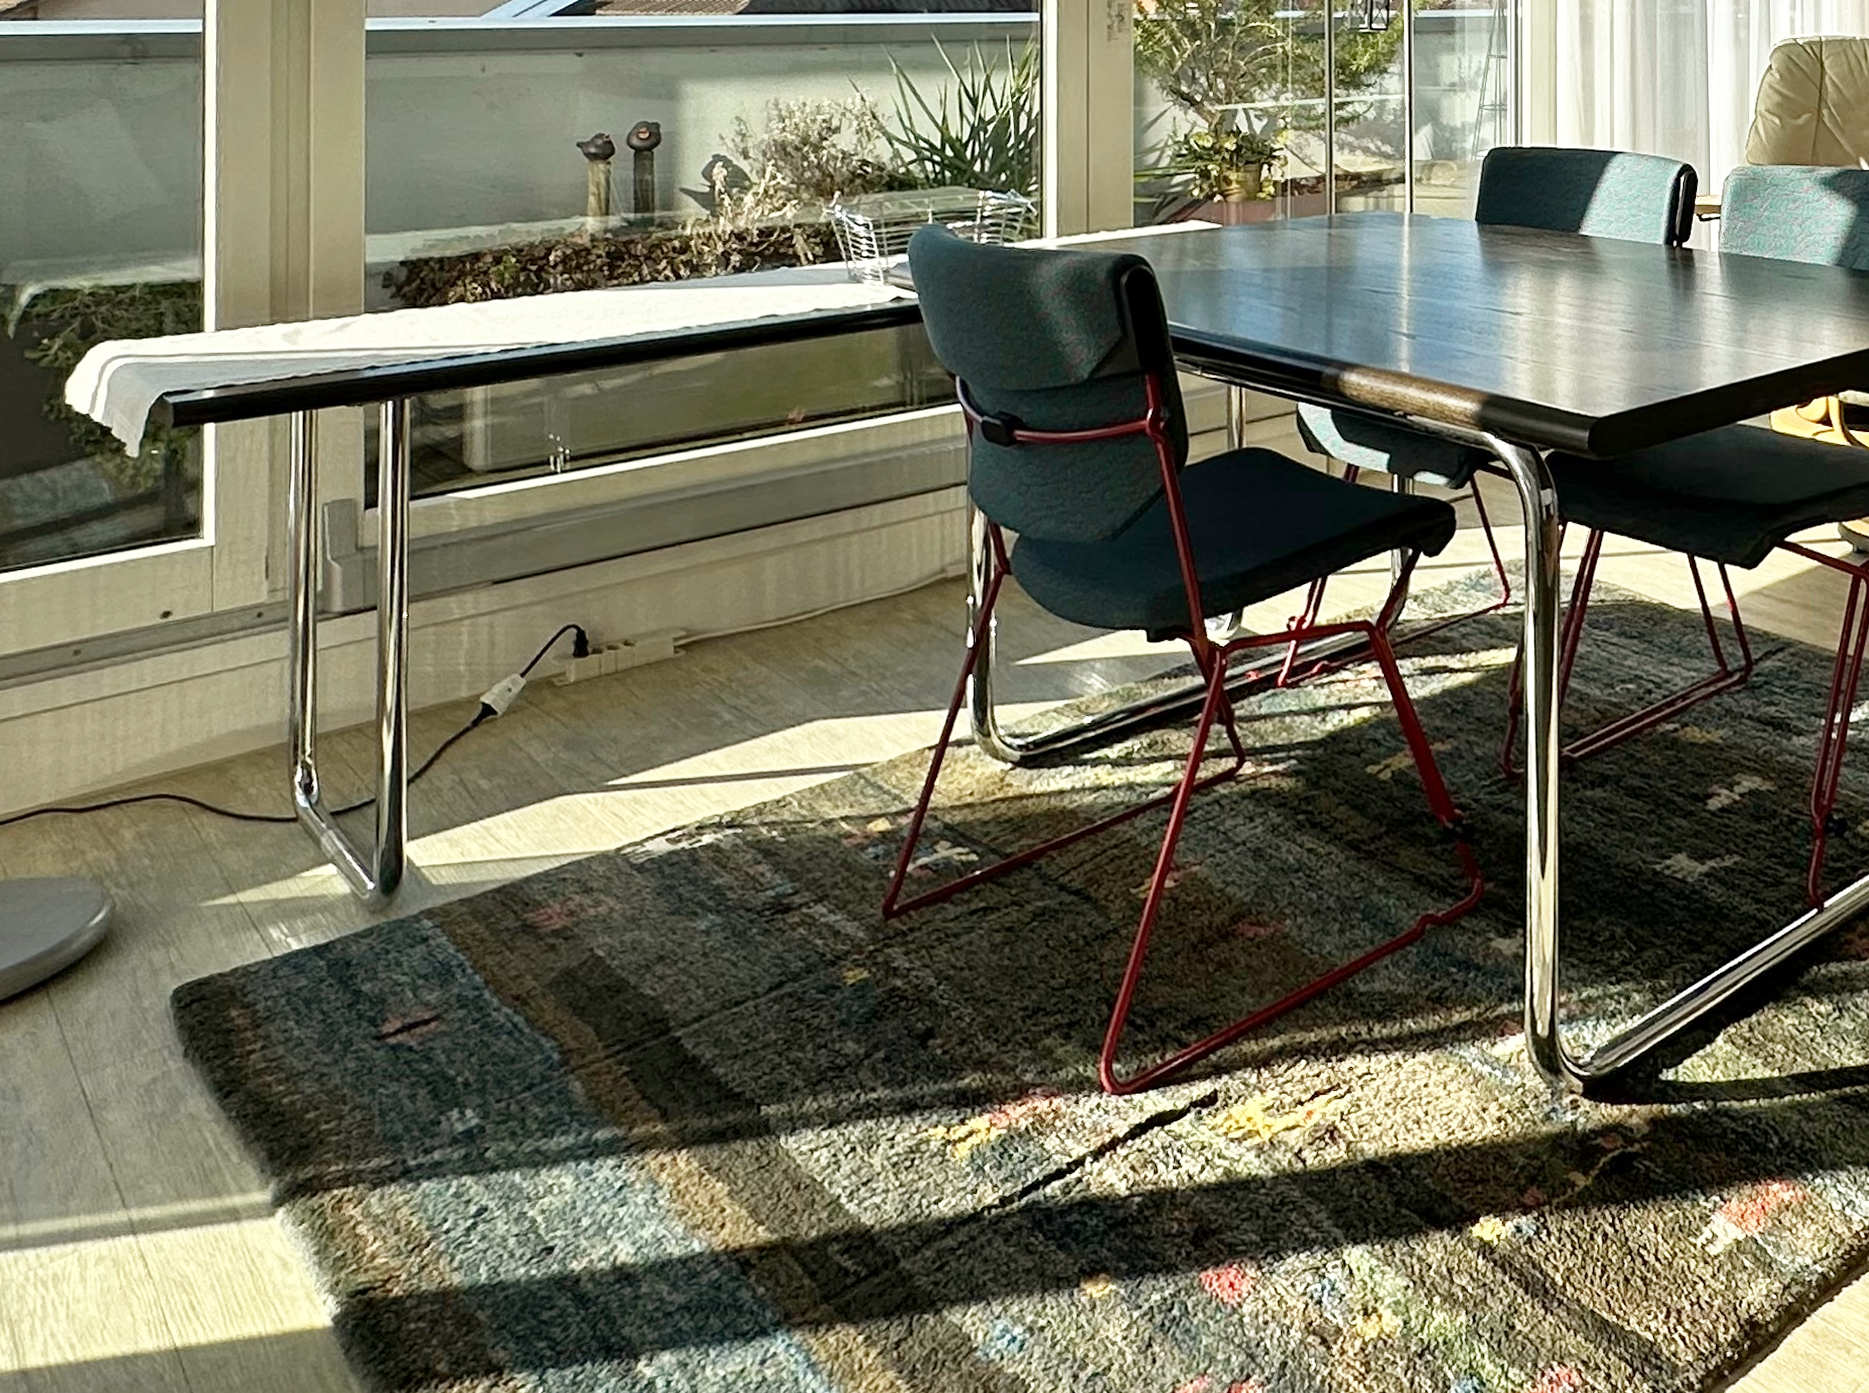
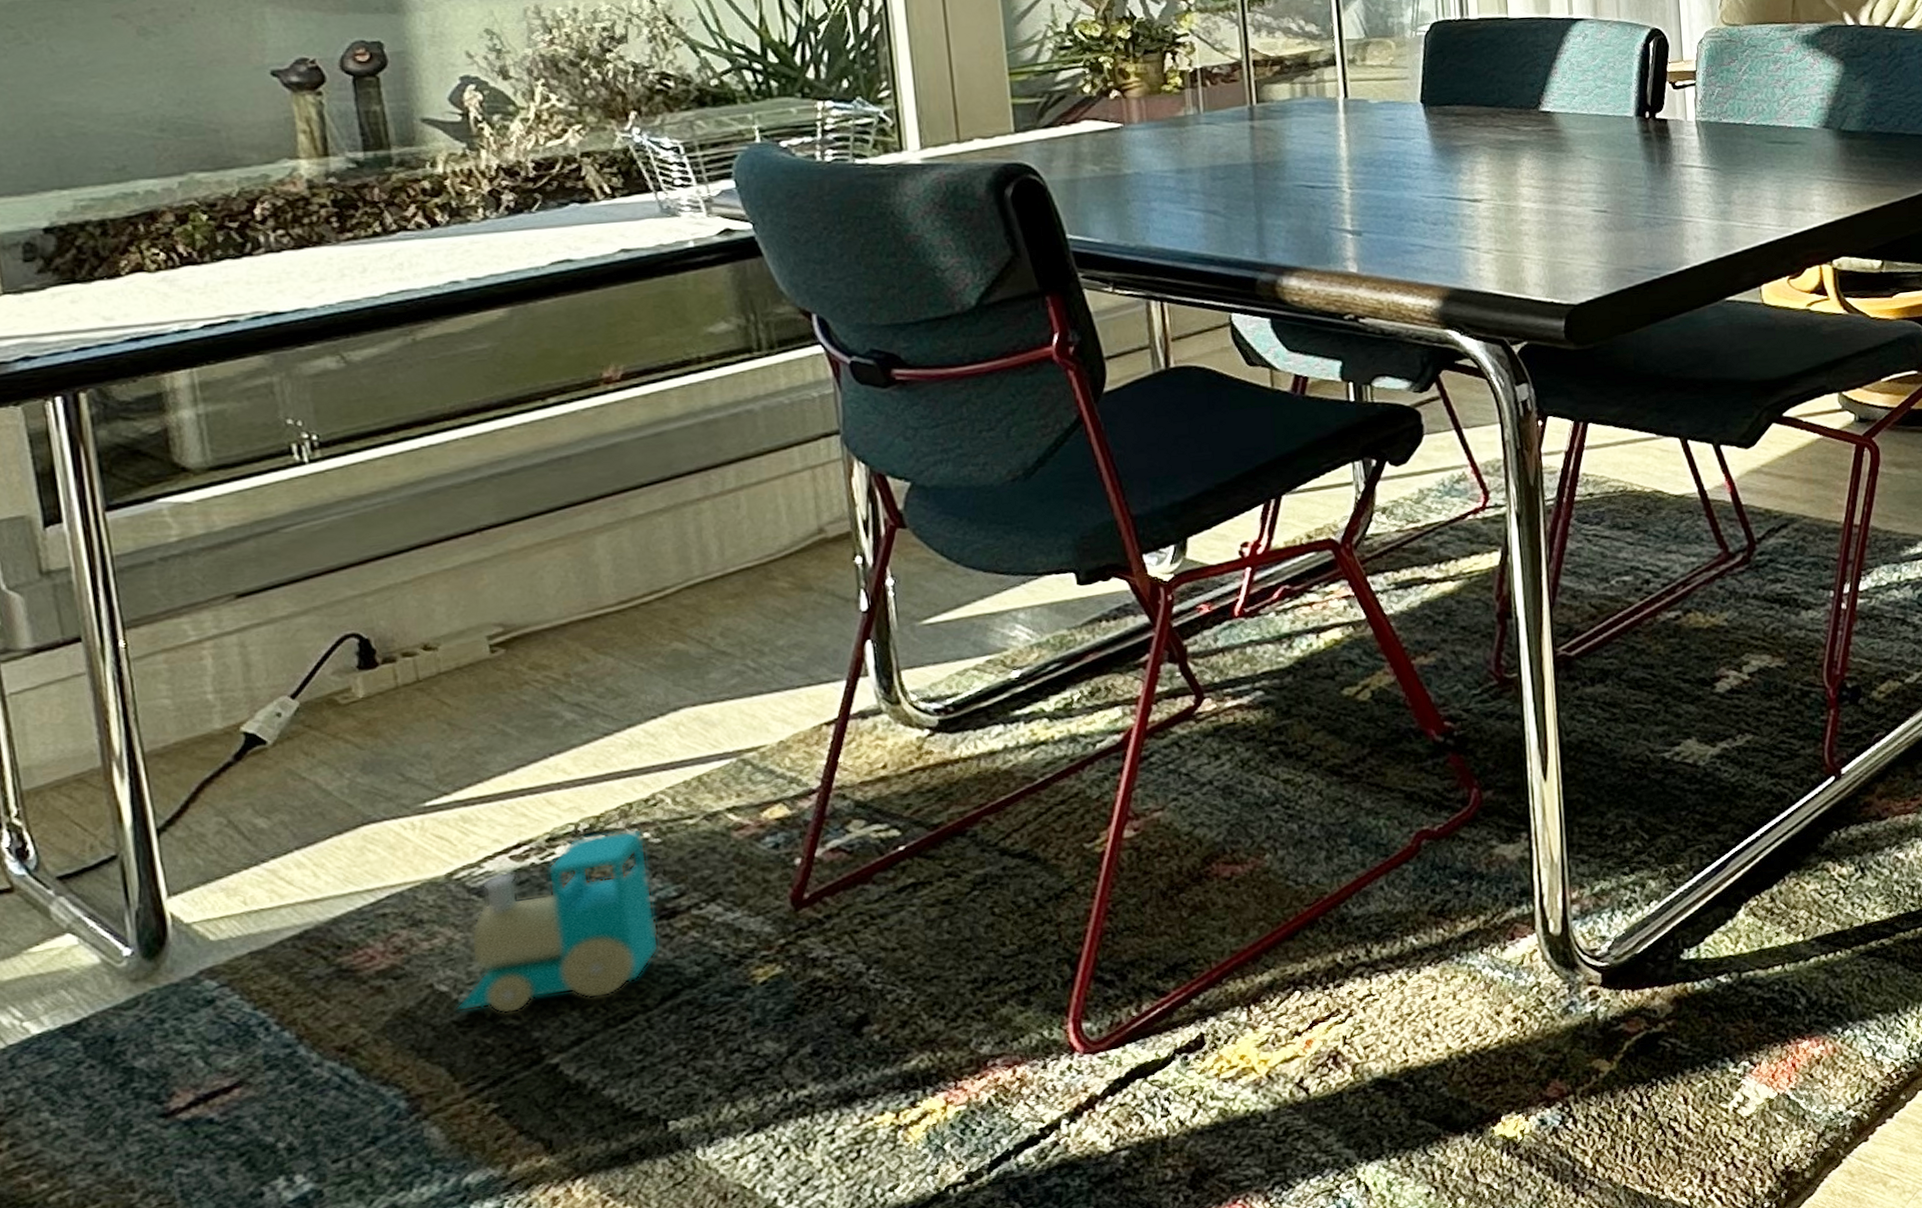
toy train: none [608,827,775,984] -> present [456,830,660,1015]

